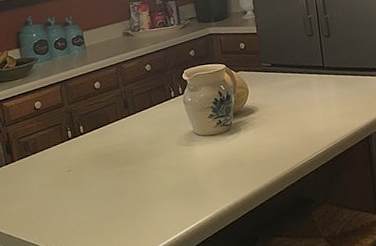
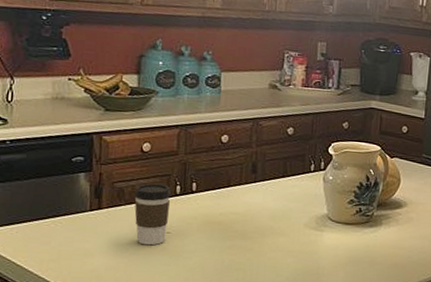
coffee cup: none [36,132,69,185] -> present [133,183,172,246]

